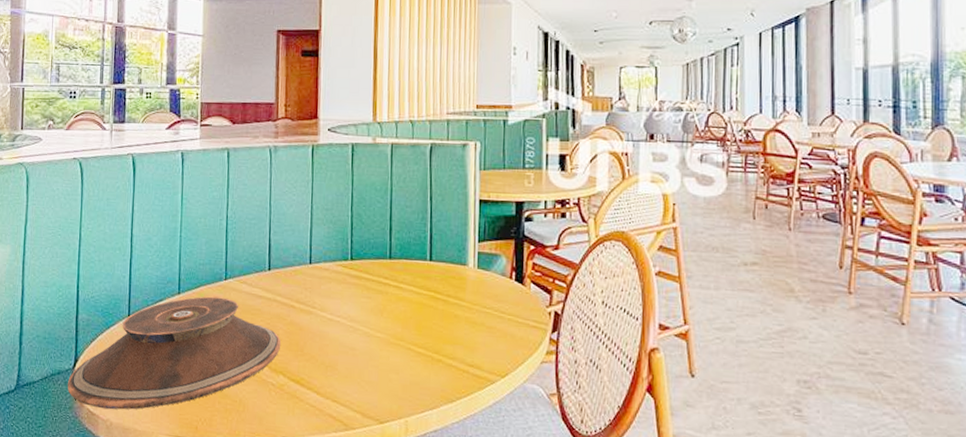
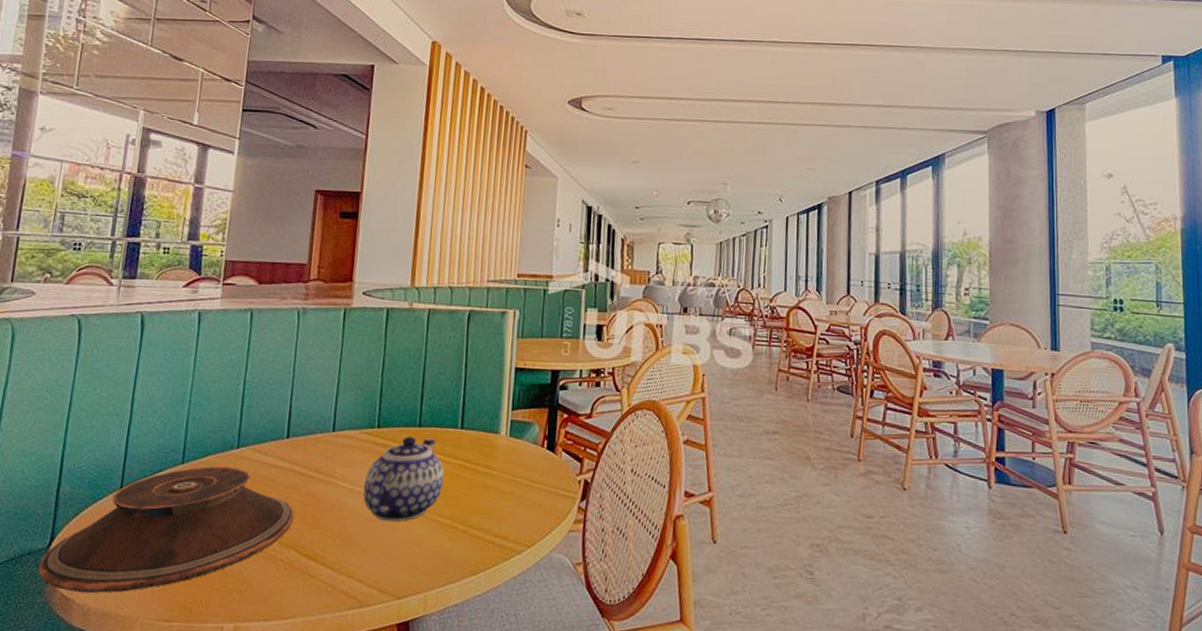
teapot: none [341,269,416,351] -> present [363,437,444,522]

